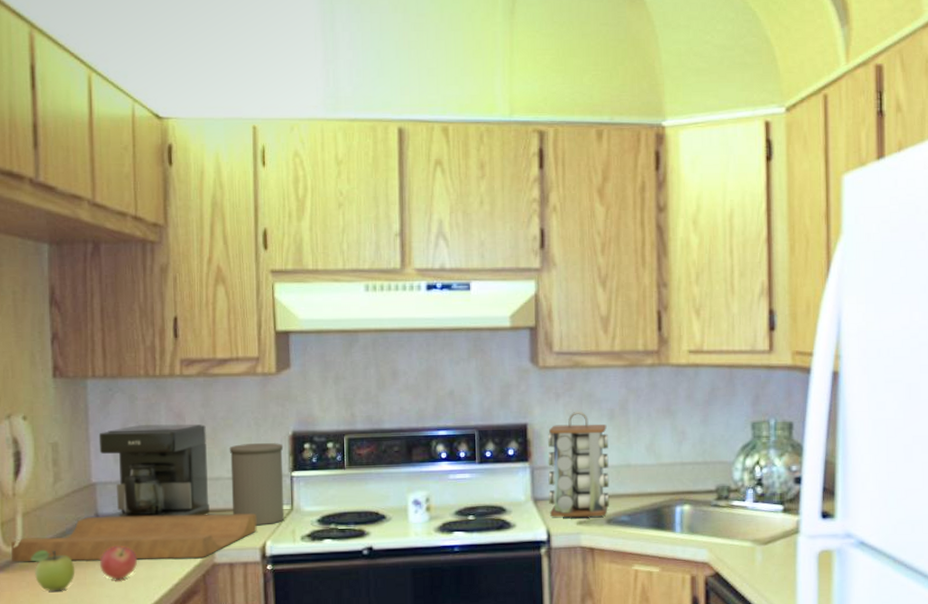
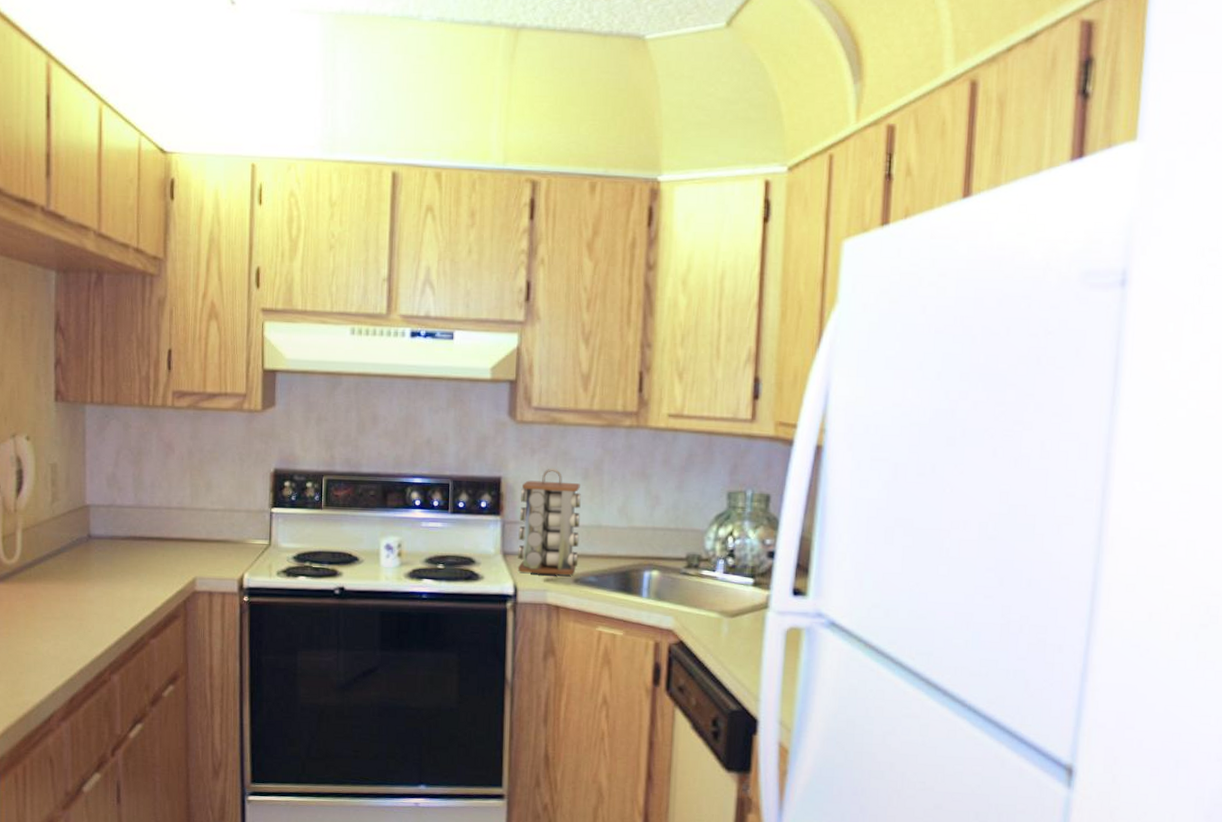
cutting board: present [11,513,257,562] -> none [11,536,236,584]
fruit: present [31,550,75,591] -> none [28,565,68,605]
coffee maker: present [98,423,210,518] -> none [94,452,193,545]
fruit: present [99,546,138,579] -> none [89,567,125,598]
canister: present [229,443,285,526] -> none [213,477,265,558]

